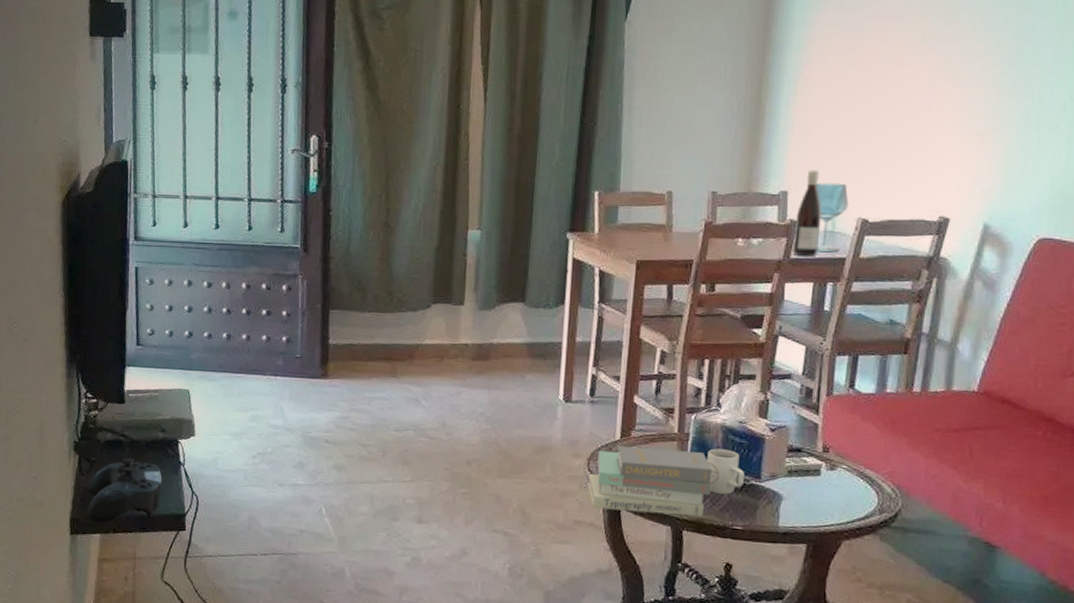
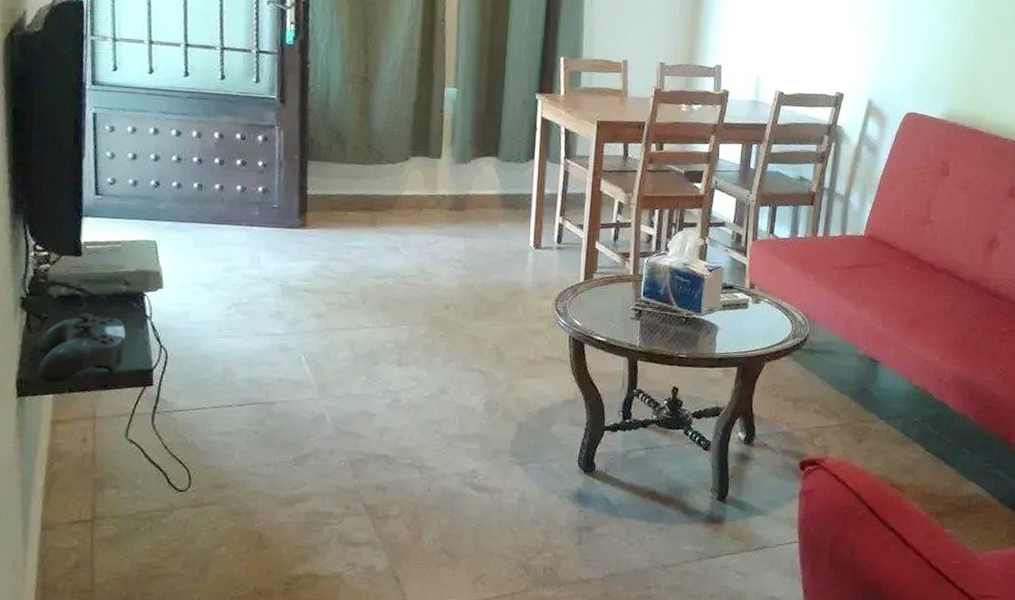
books: present [587,445,712,516] -> none [555,287,662,348]
mug: present [707,448,744,495] -> none [657,287,688,327]
bottle: present [793,170,822,256] -> none [726,48,748,122]
wine glass: present [816,182,849,252] -> none [744,59,769,118]

